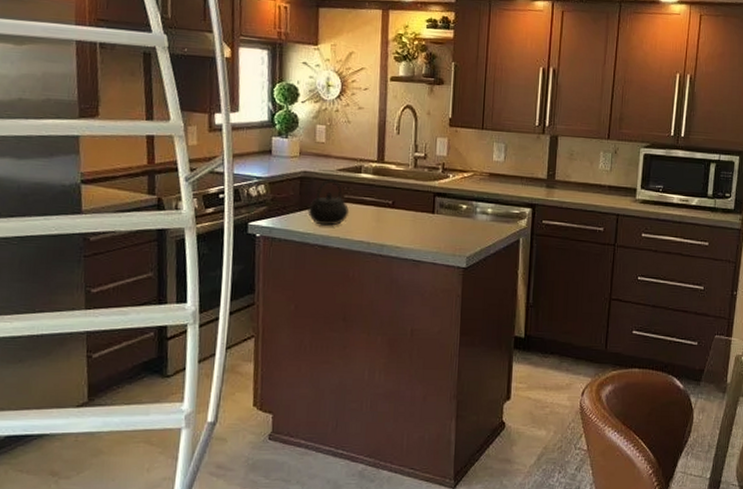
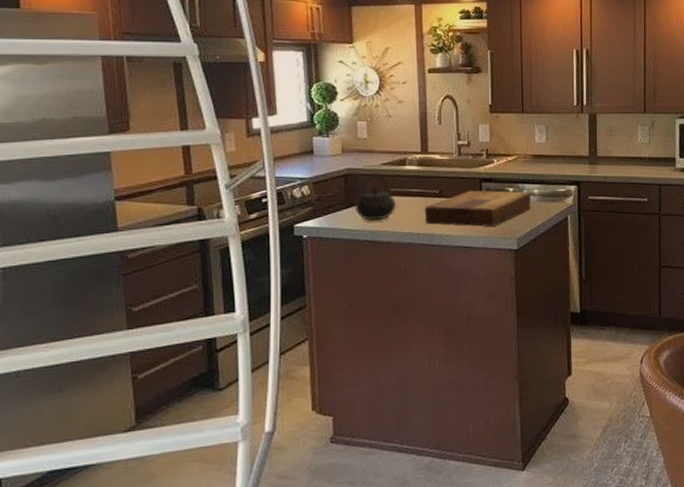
cutting board: none [376,203,484,242] -> present [424,190,531,227]

